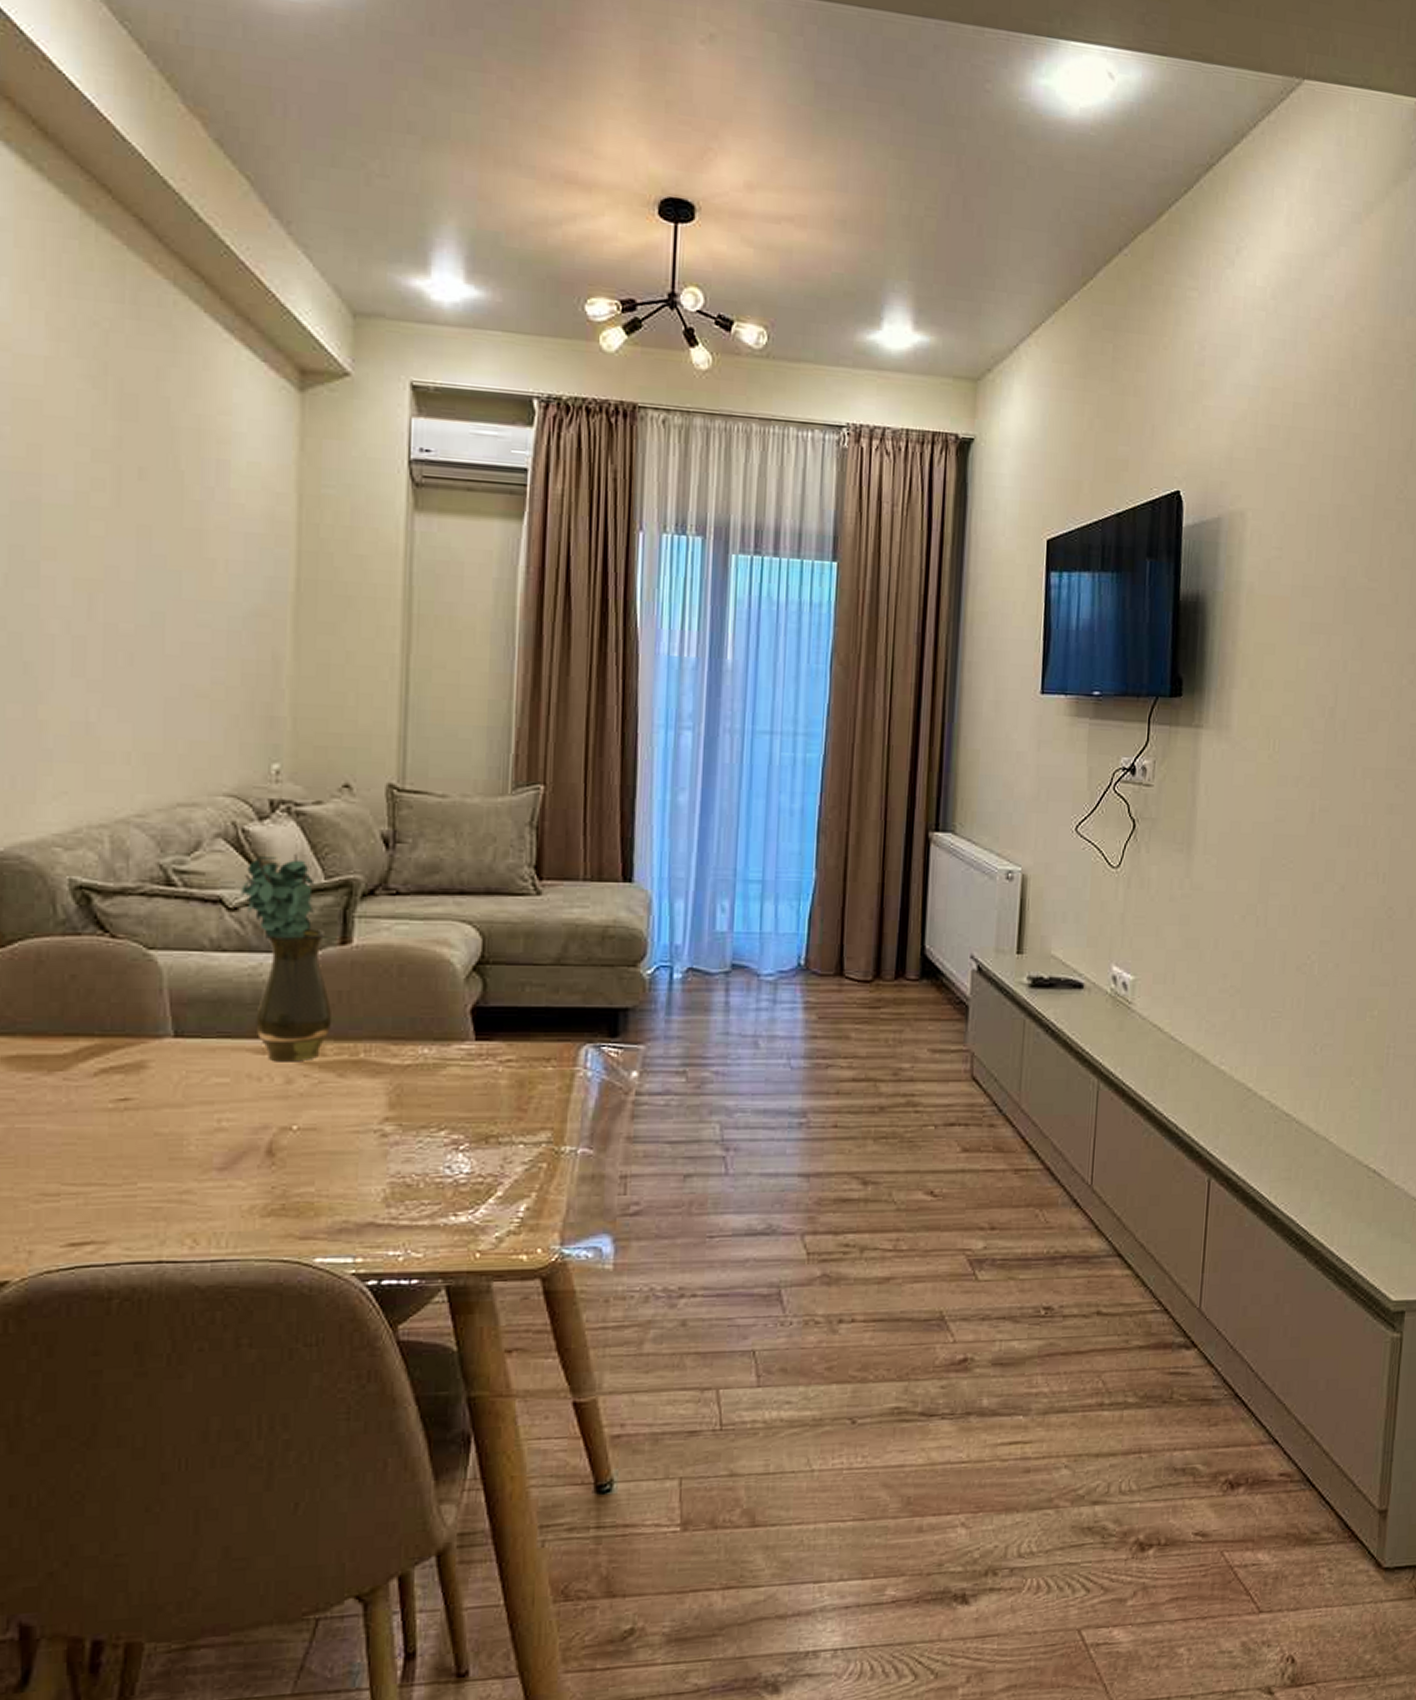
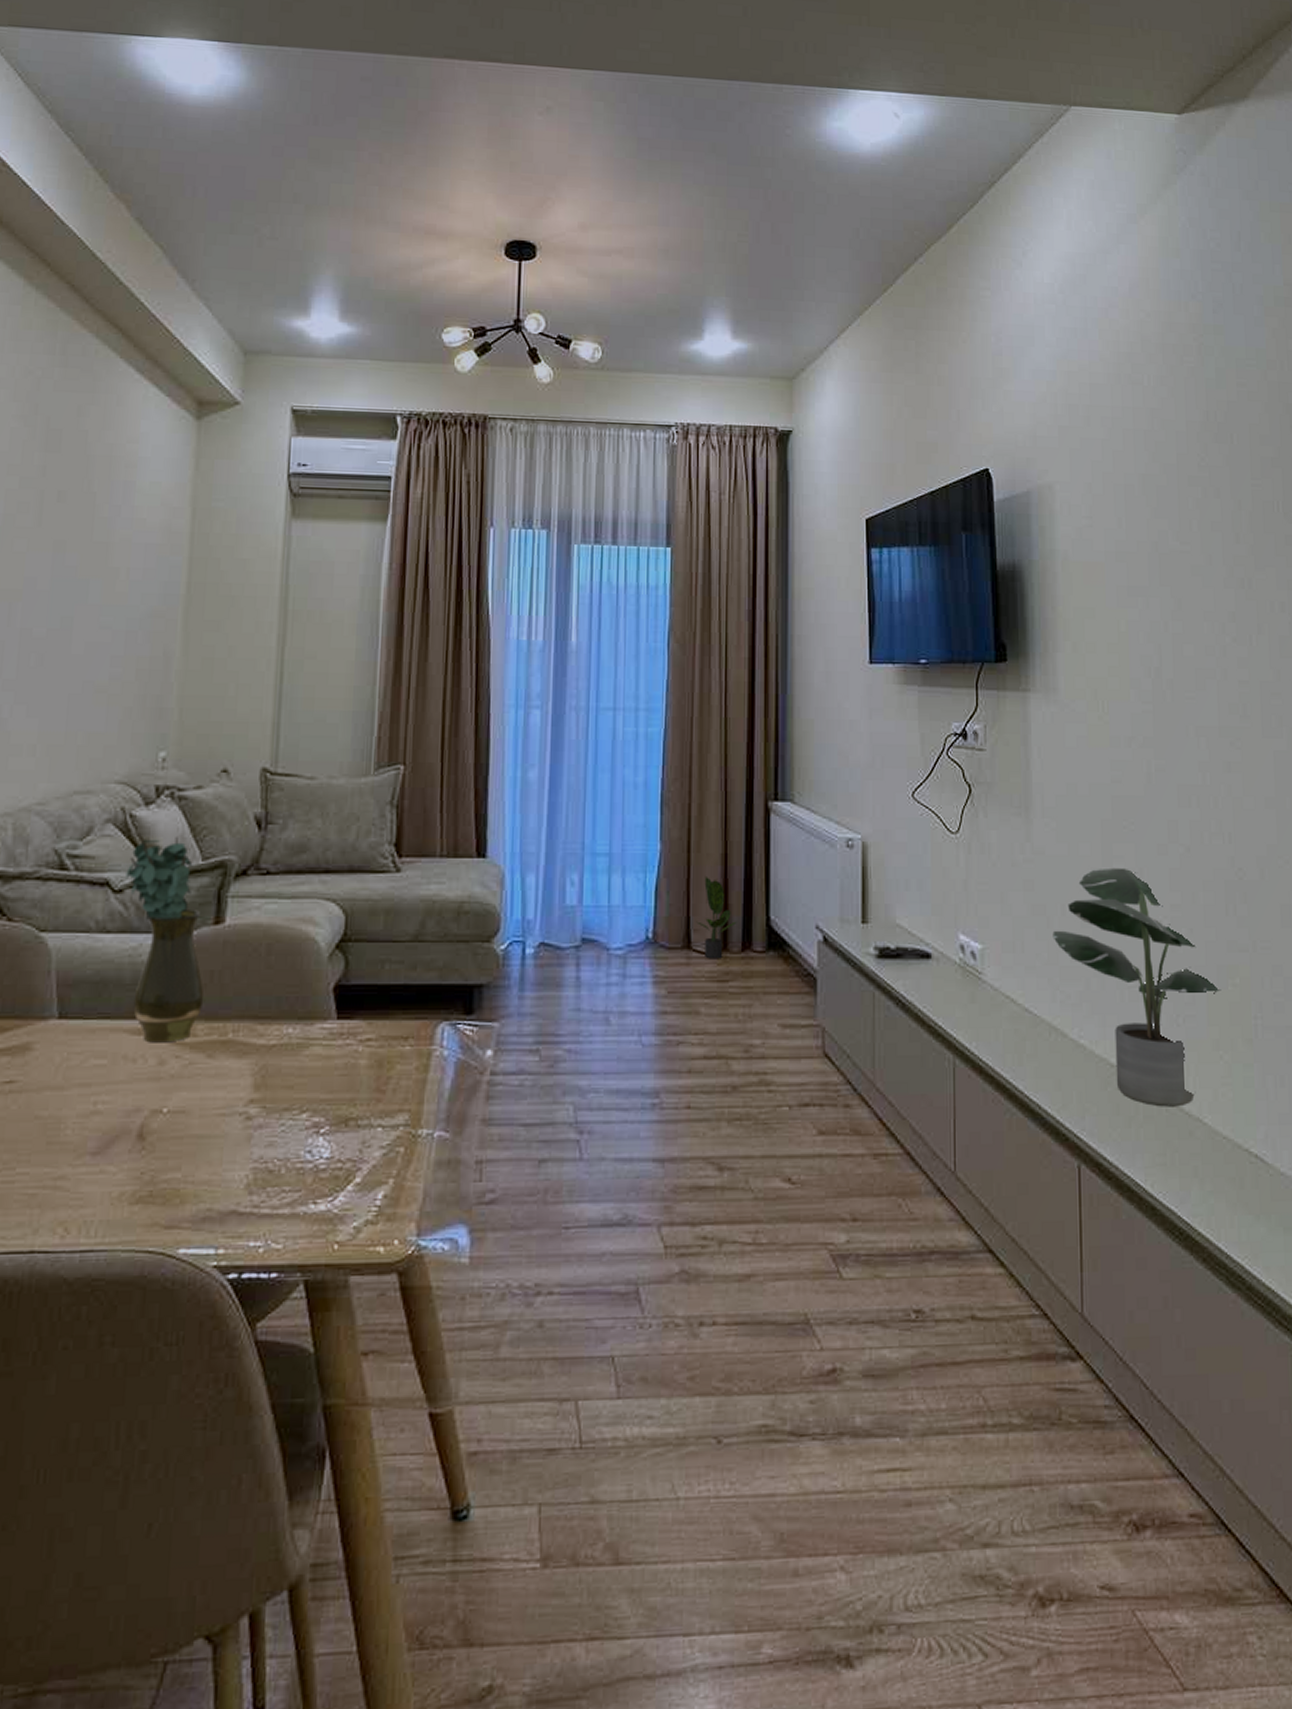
potted plant: none [850,906,892,987] -> present [696,877,737,959]
potted plant: none [1203,905,1360,1128] -> present [1052,869,1222,1107]

